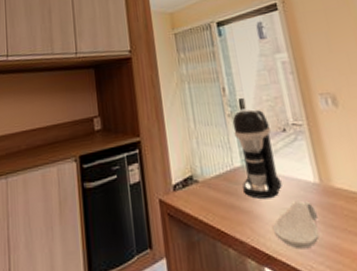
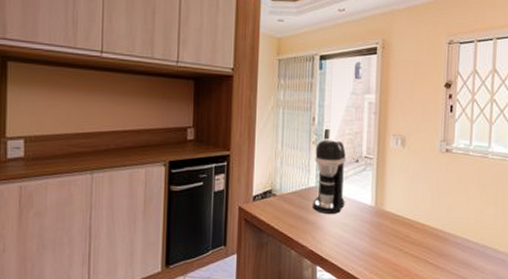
spoon rest: present [272,200,320,250] -> none [329,218,368,255]

